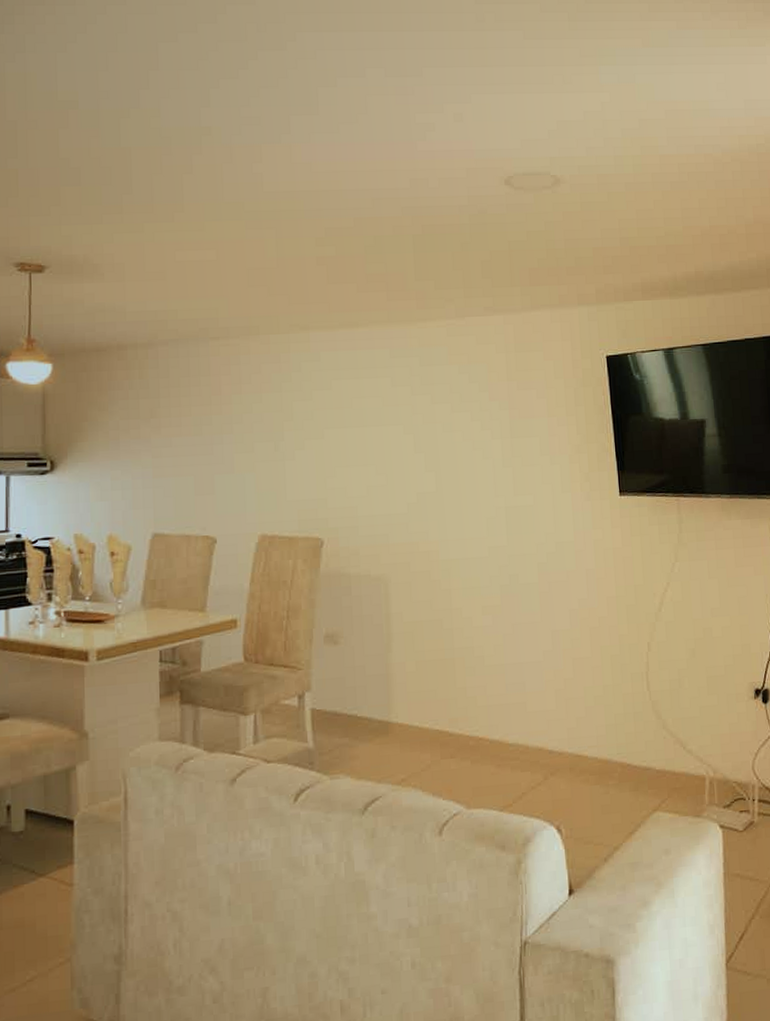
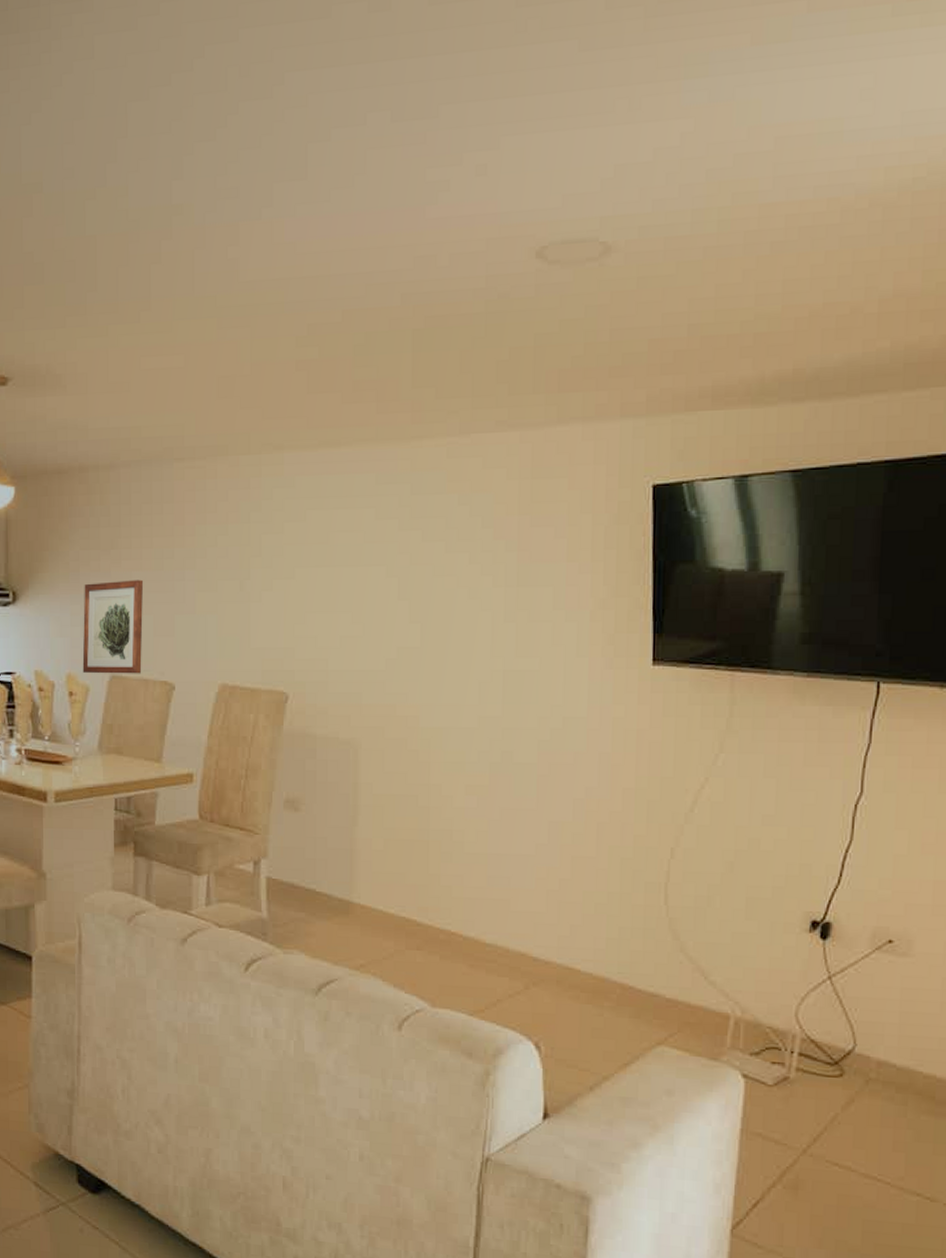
wall art: none [123,444,184,534] -> present [82,579,144,674]

